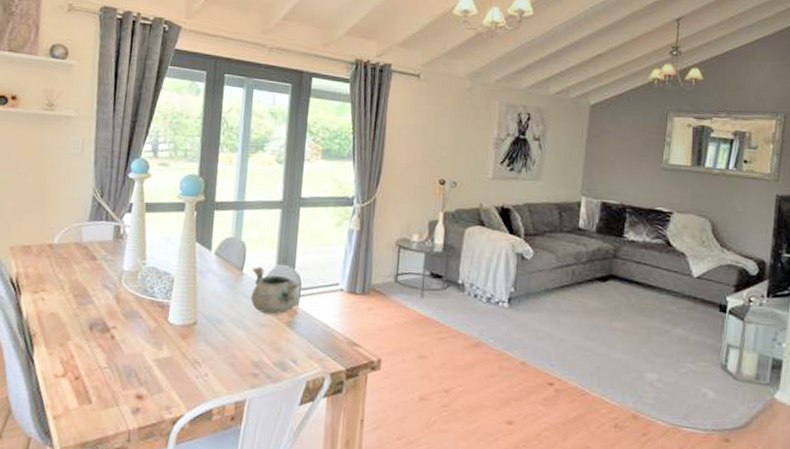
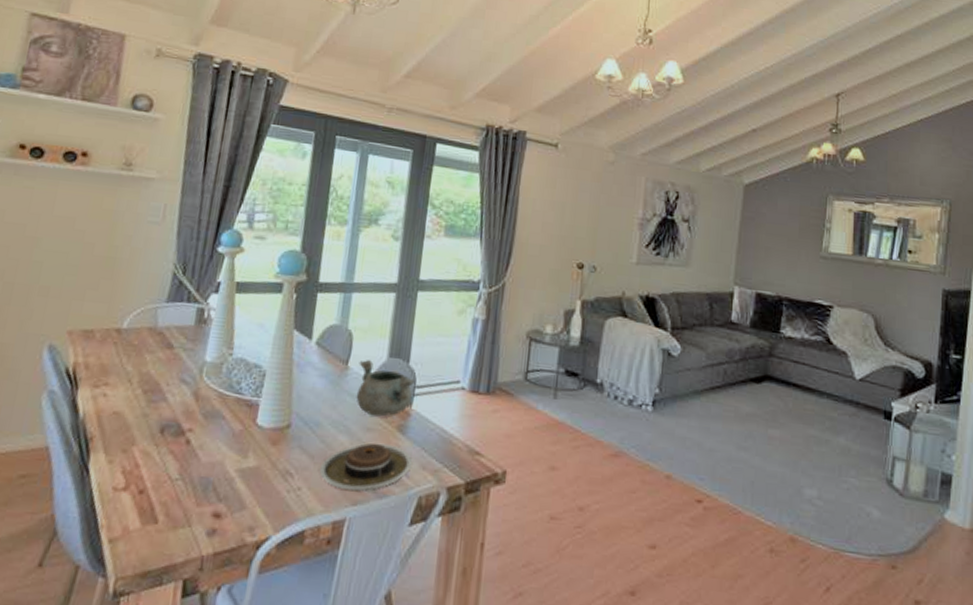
plate: none [222,336,301,378] -> present [319,443,413,492]

